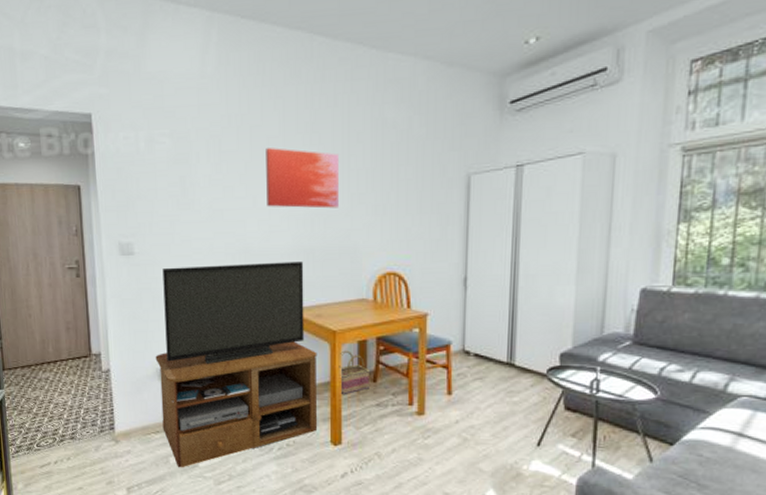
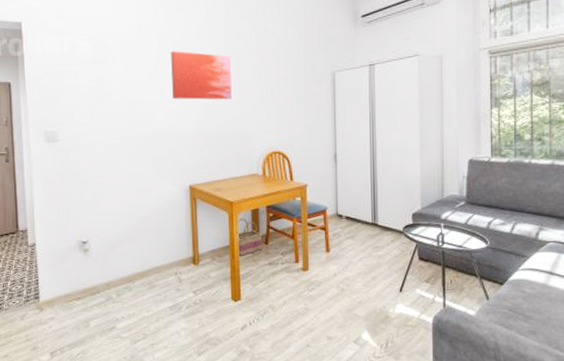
tv stand: present [155,261,317,468] -> none [77,144,219,331]

